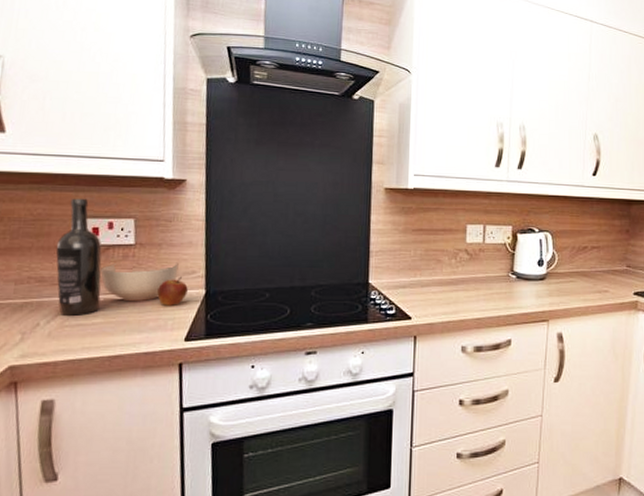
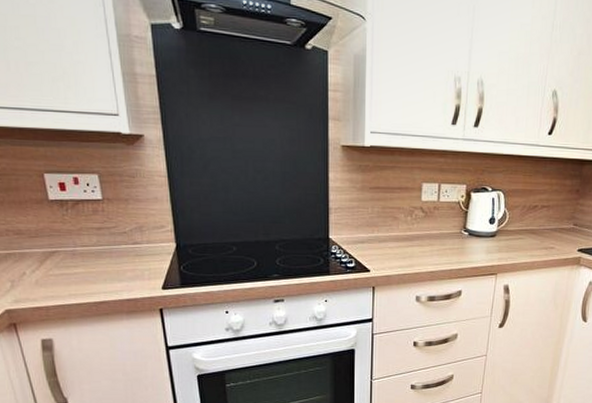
wine bottle: present [55,198,103,316] -> none [26,153,79,266]
bowl: present [99,262,179,302] -> none [72,217,148,254]
fruit: present [157,276,188,306] -> none [131,230,159,257]

